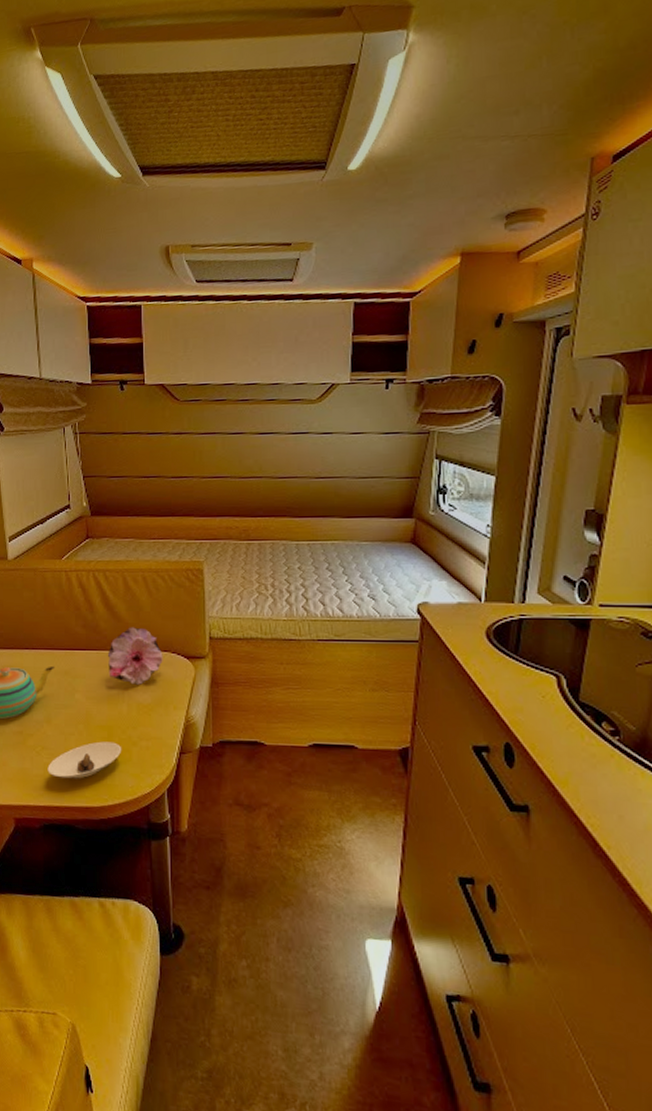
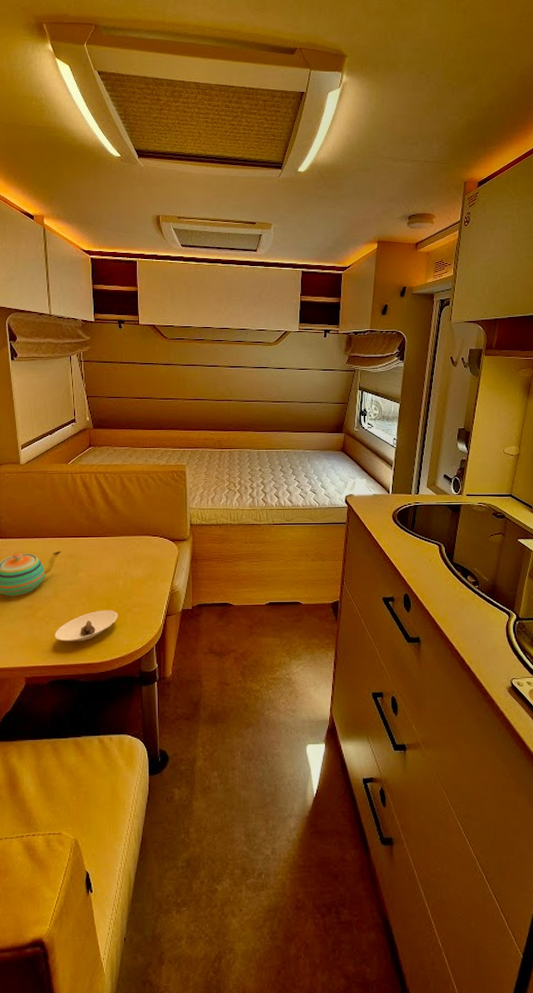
flower: present [107,627,163,685] -> none [106,517,153,563]

